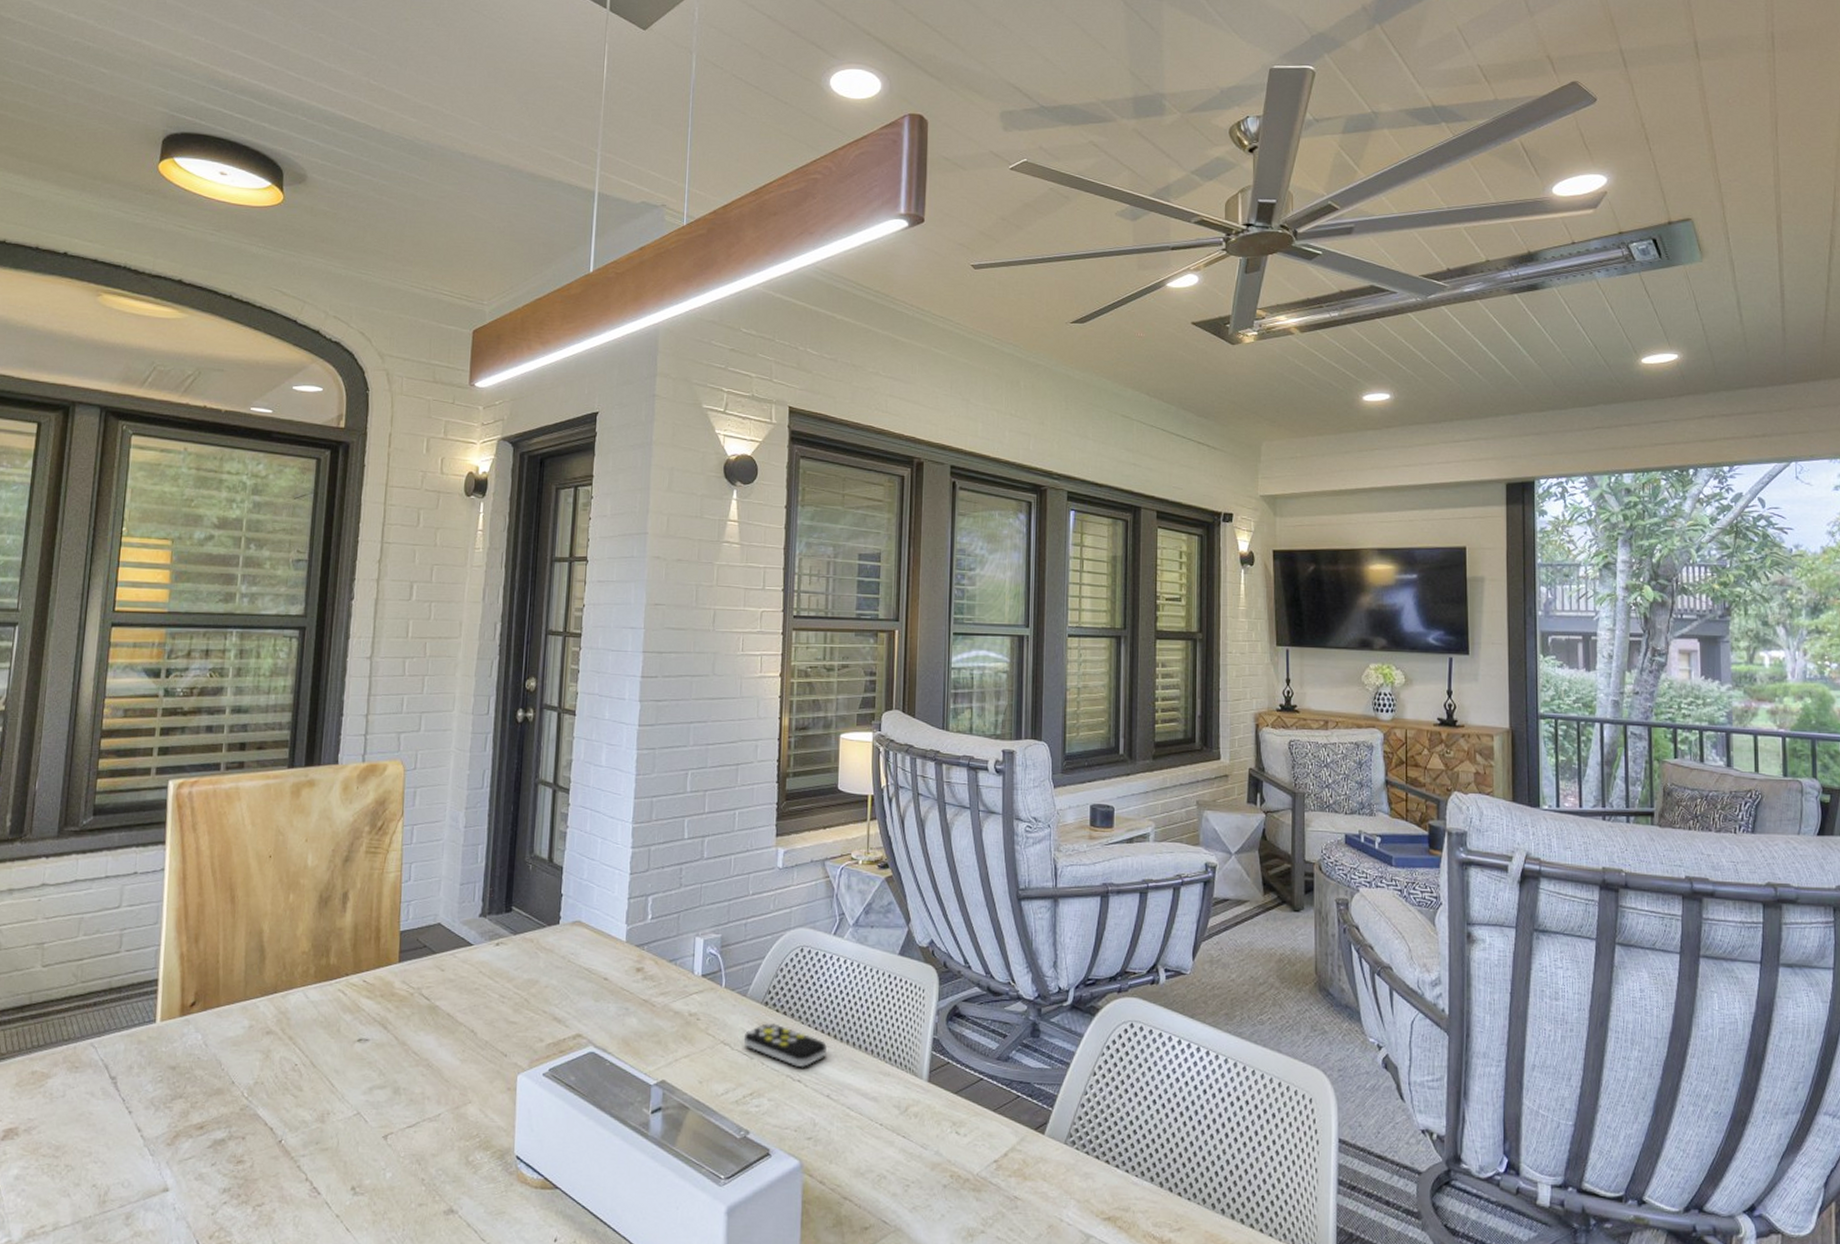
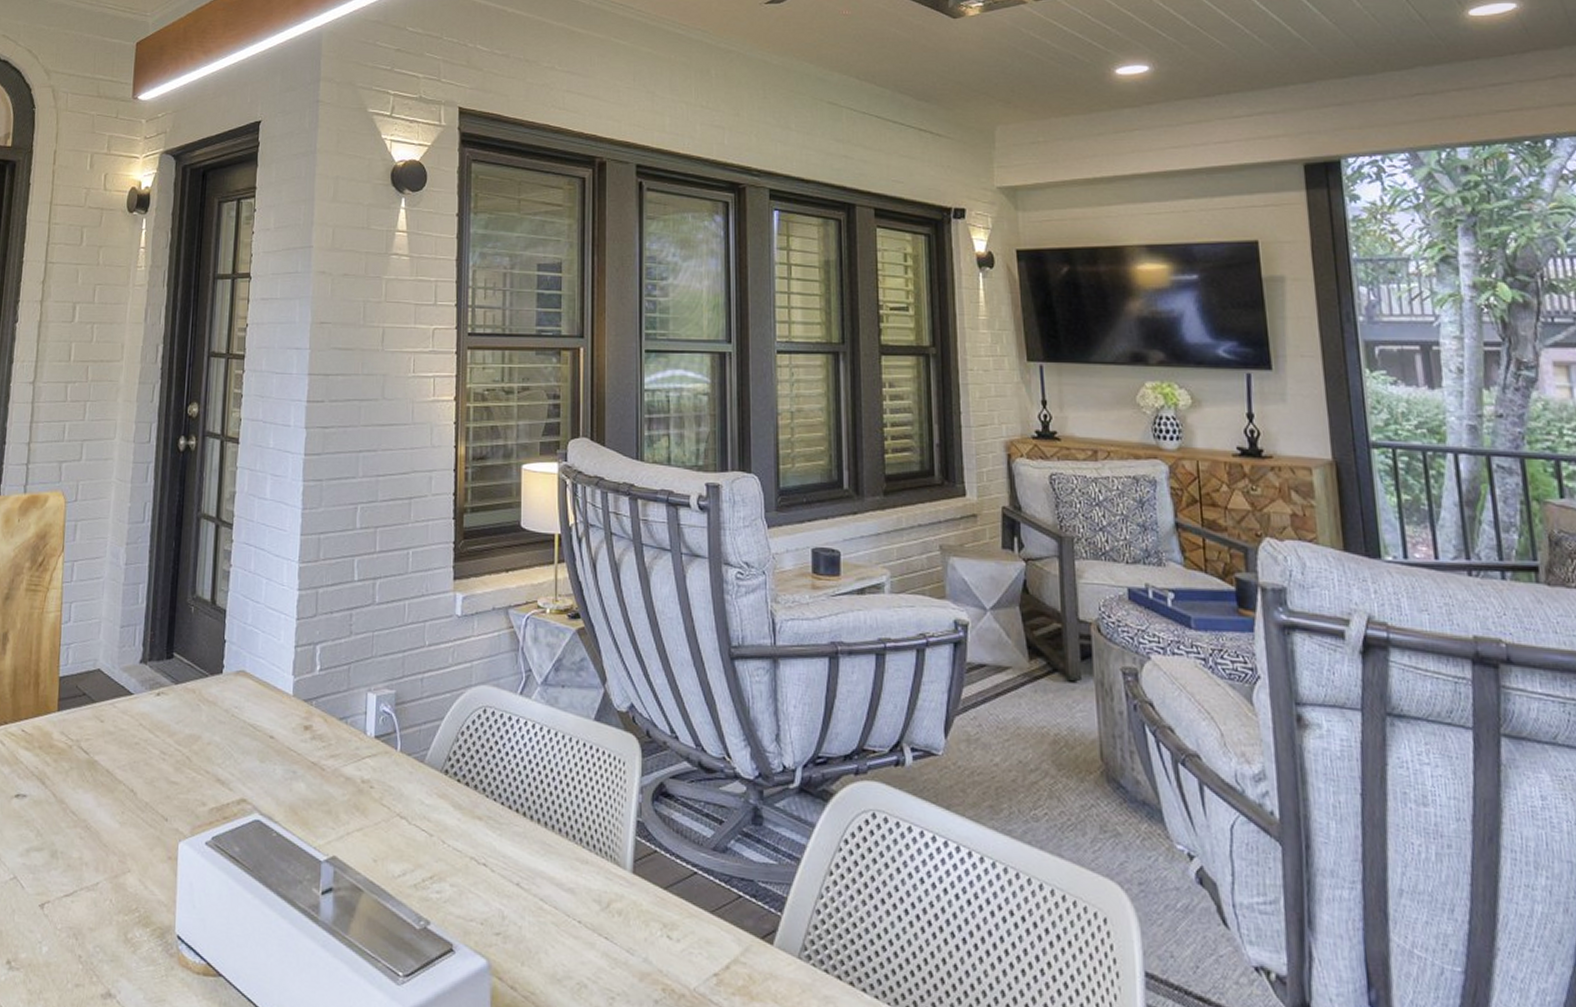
remote control: present [743,1022,827,1068] -> none [421,793,515,850]

